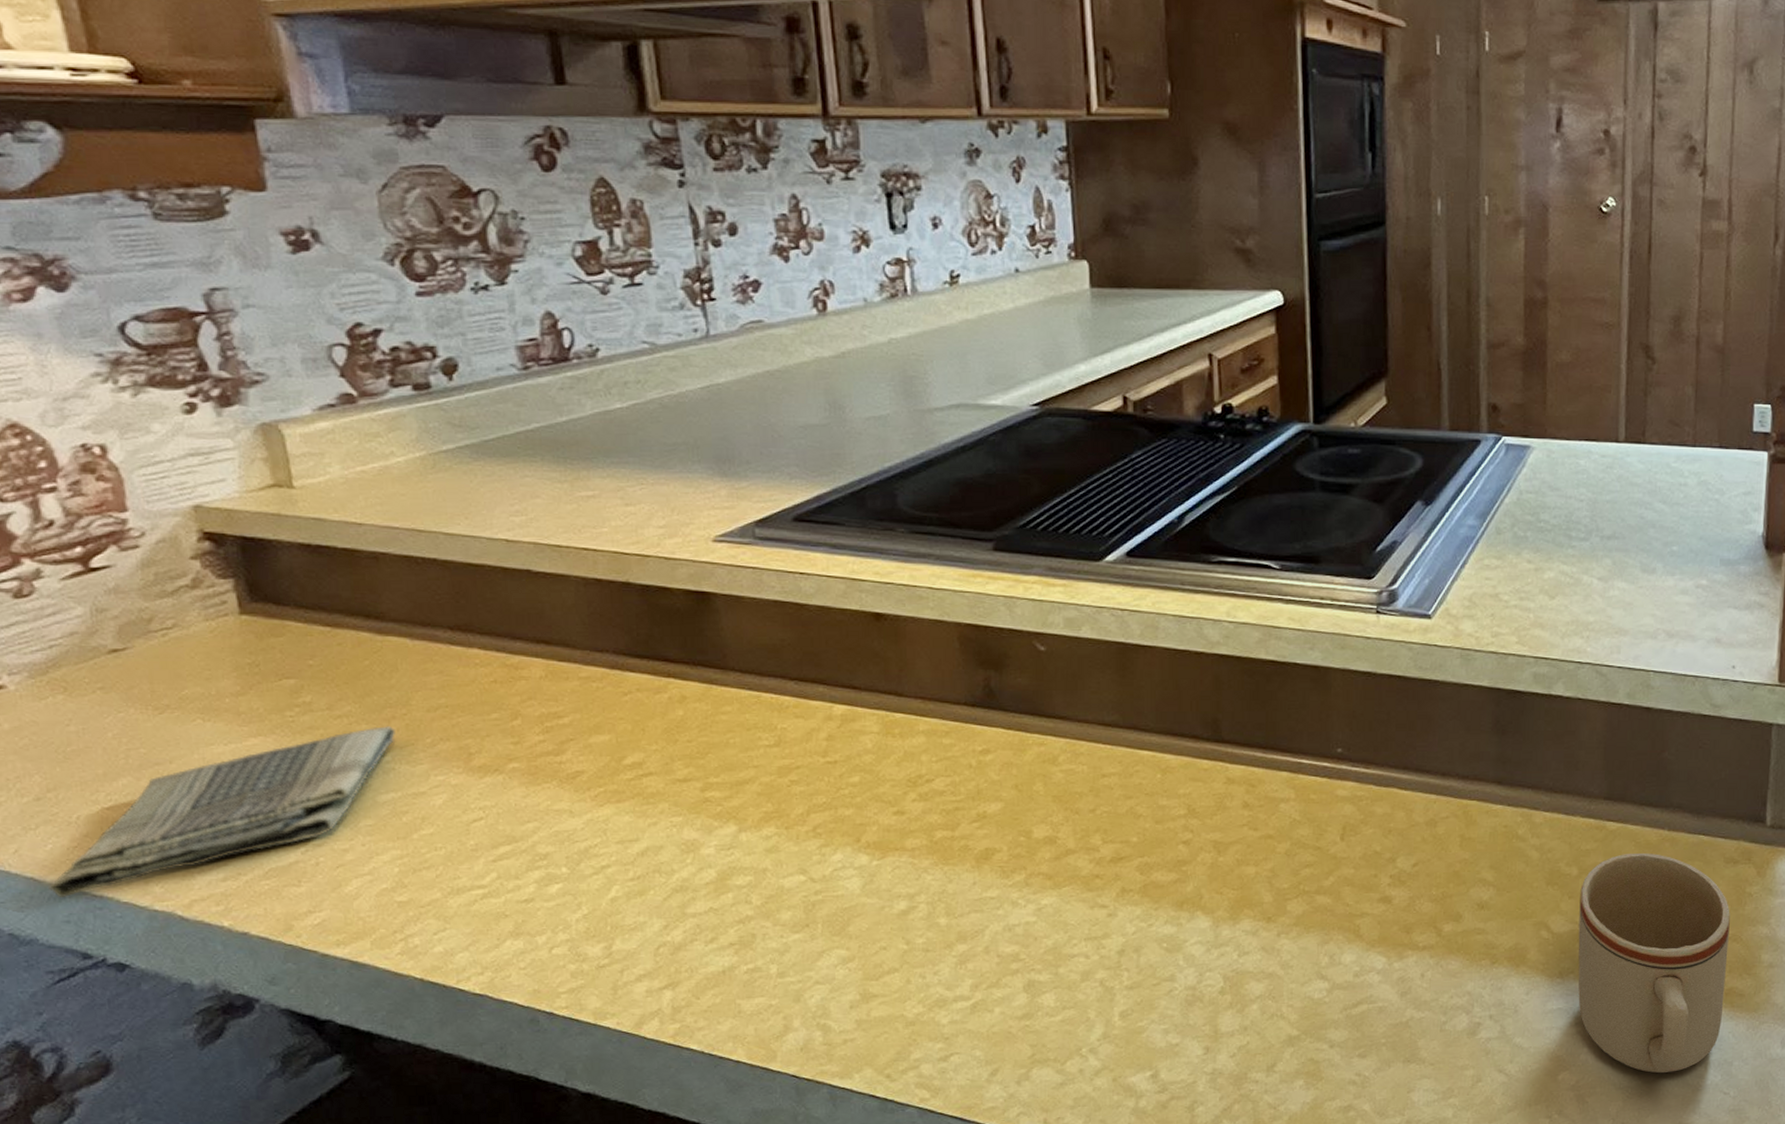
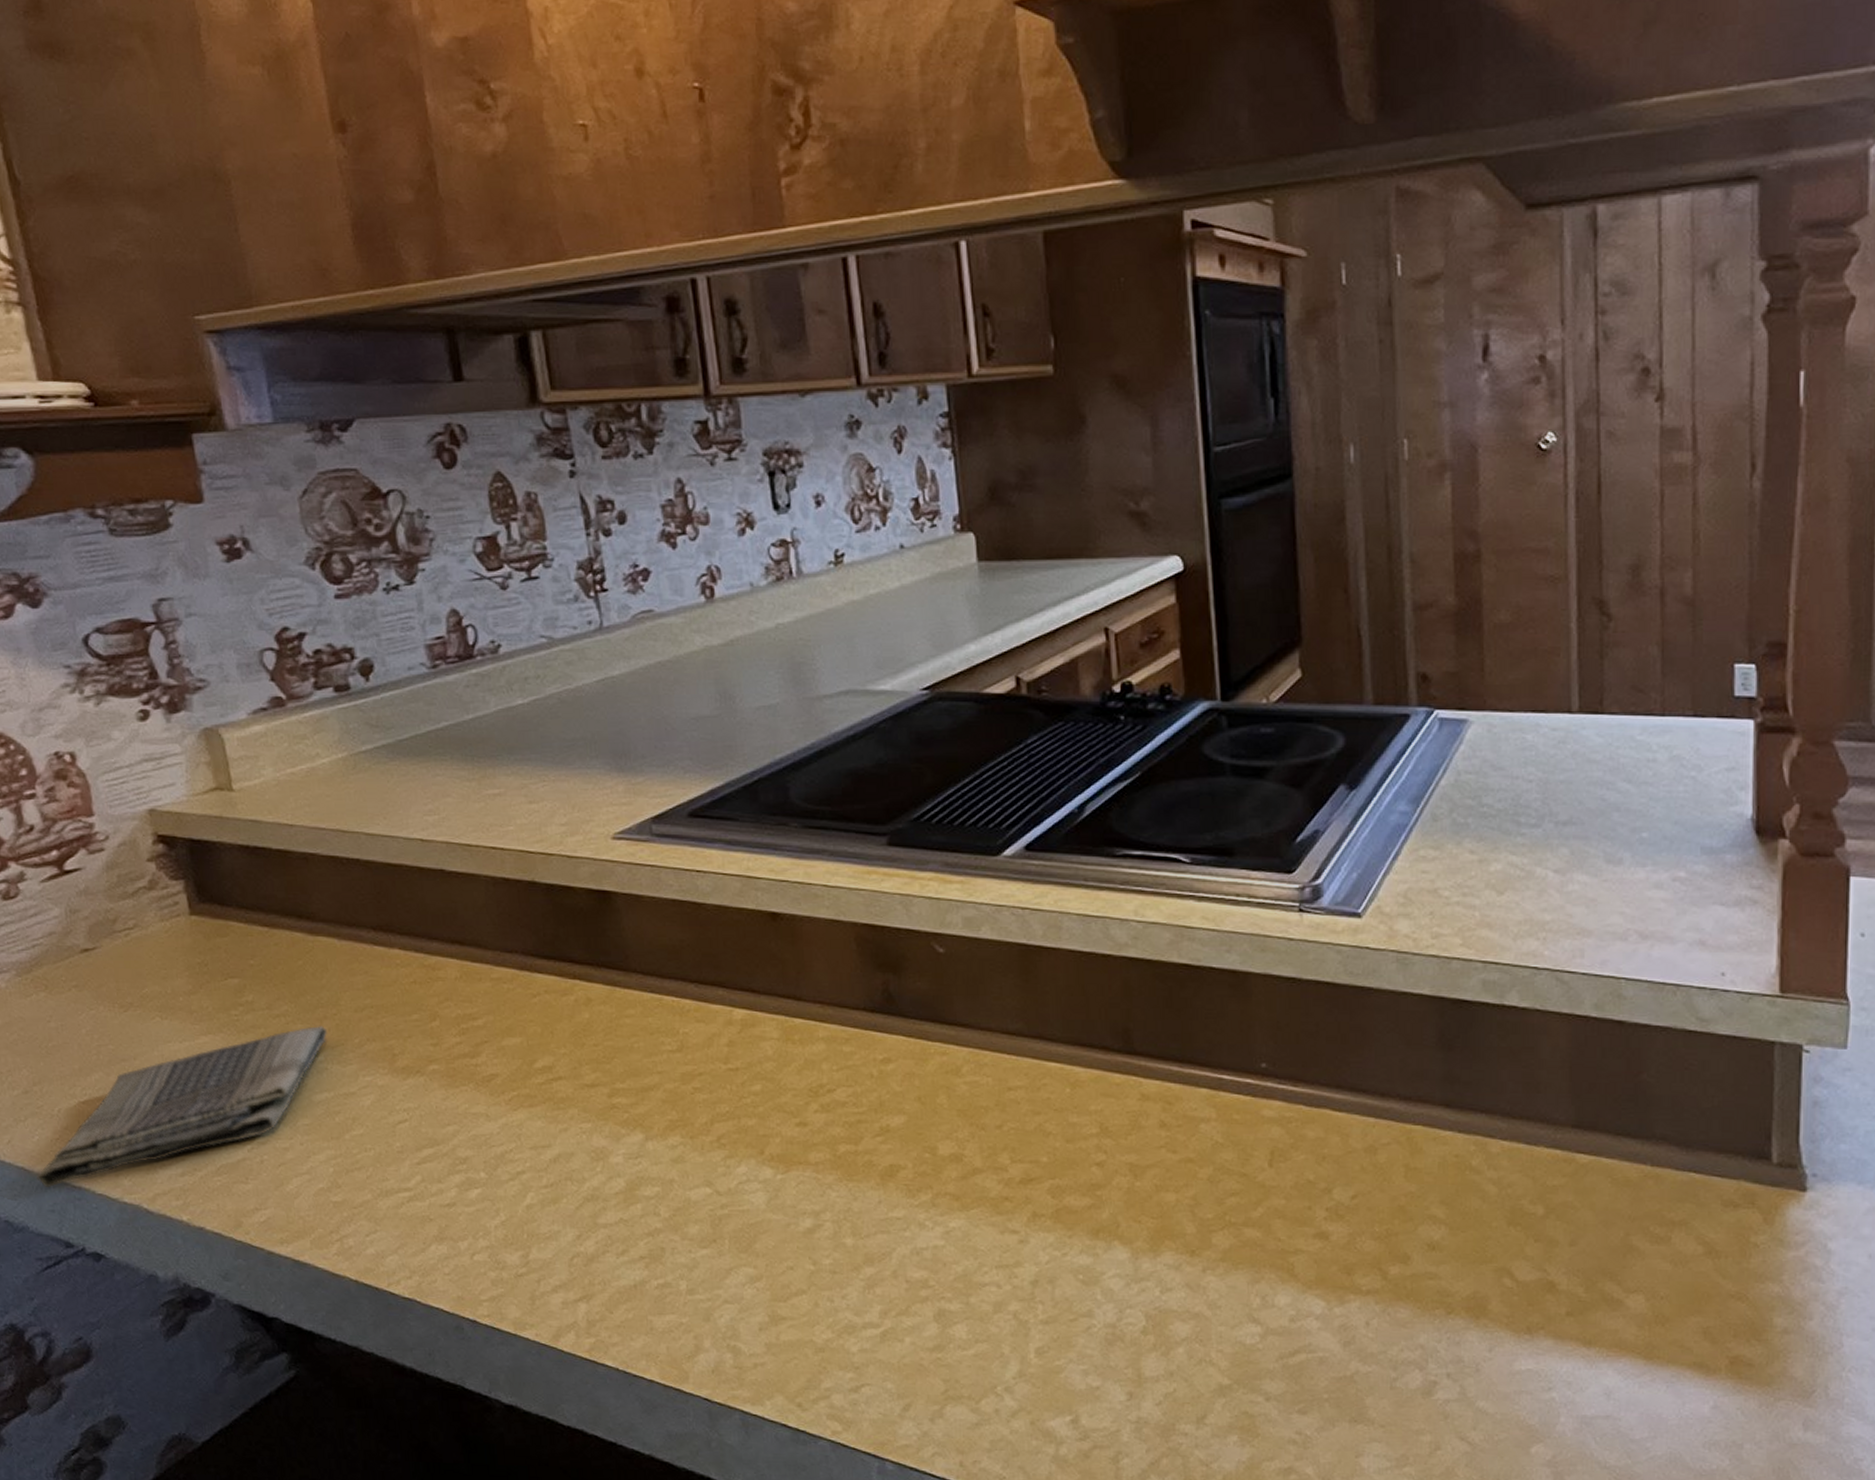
mug: present [1578,852,1730,1074] -> none [1548,1191,1732,1453]

